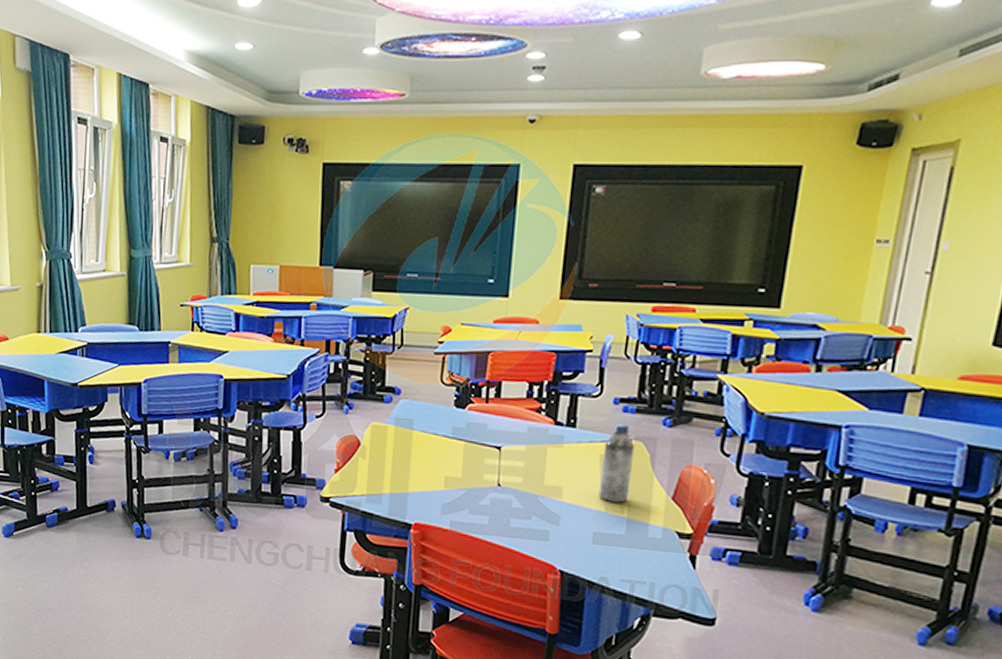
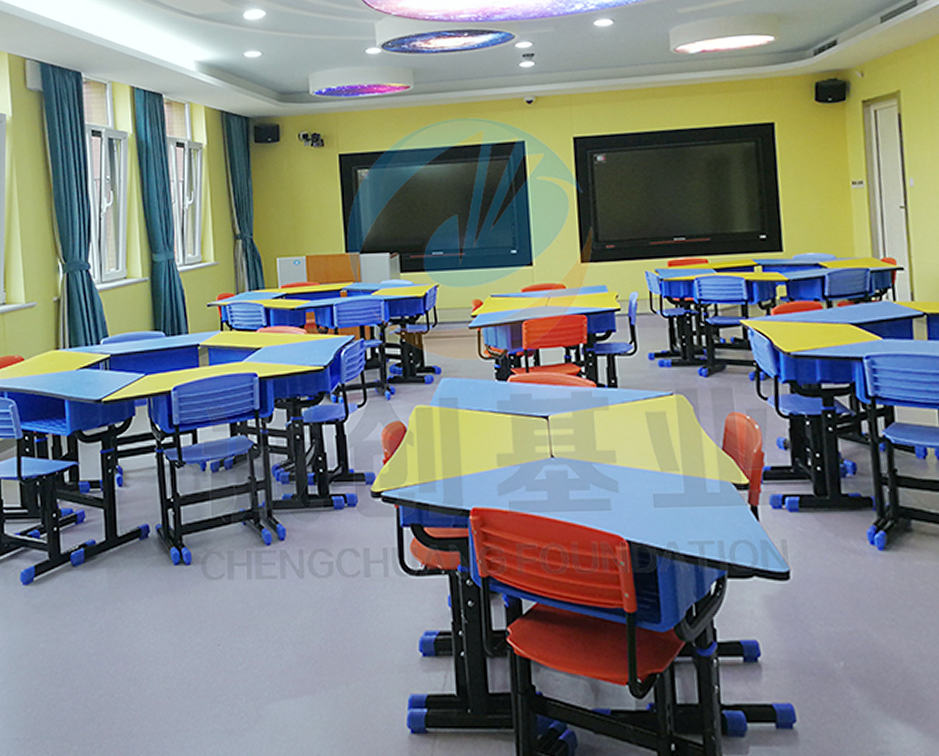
water bottle: present [598,424,635,503] -> none [648,379,681,460]

